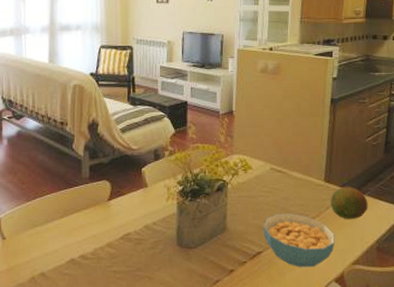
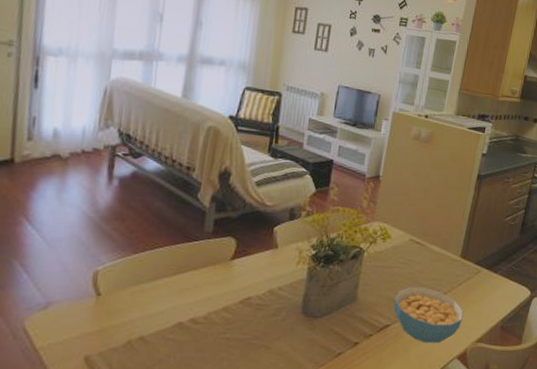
fruit: present [330,186,368,220] -> none [463,263,499,298]

